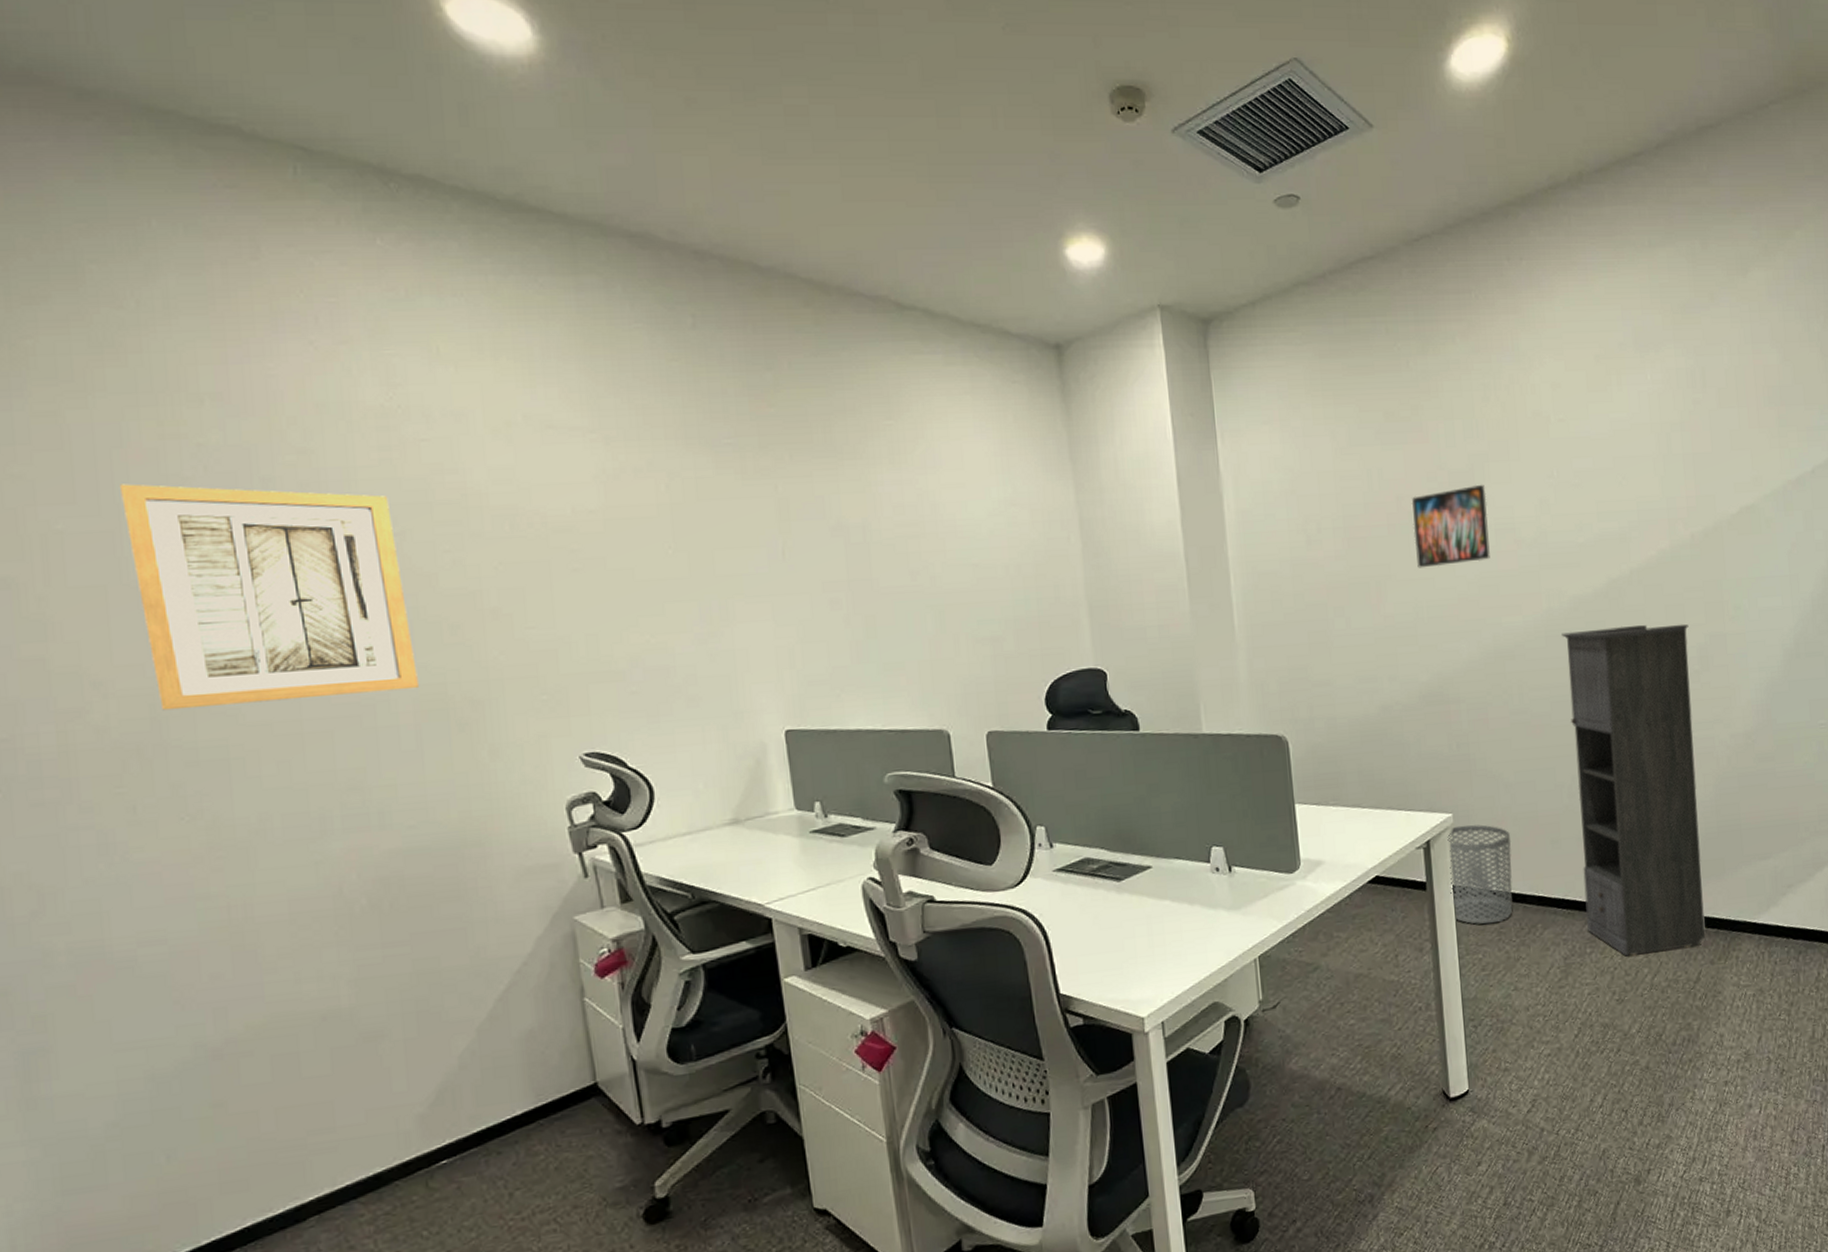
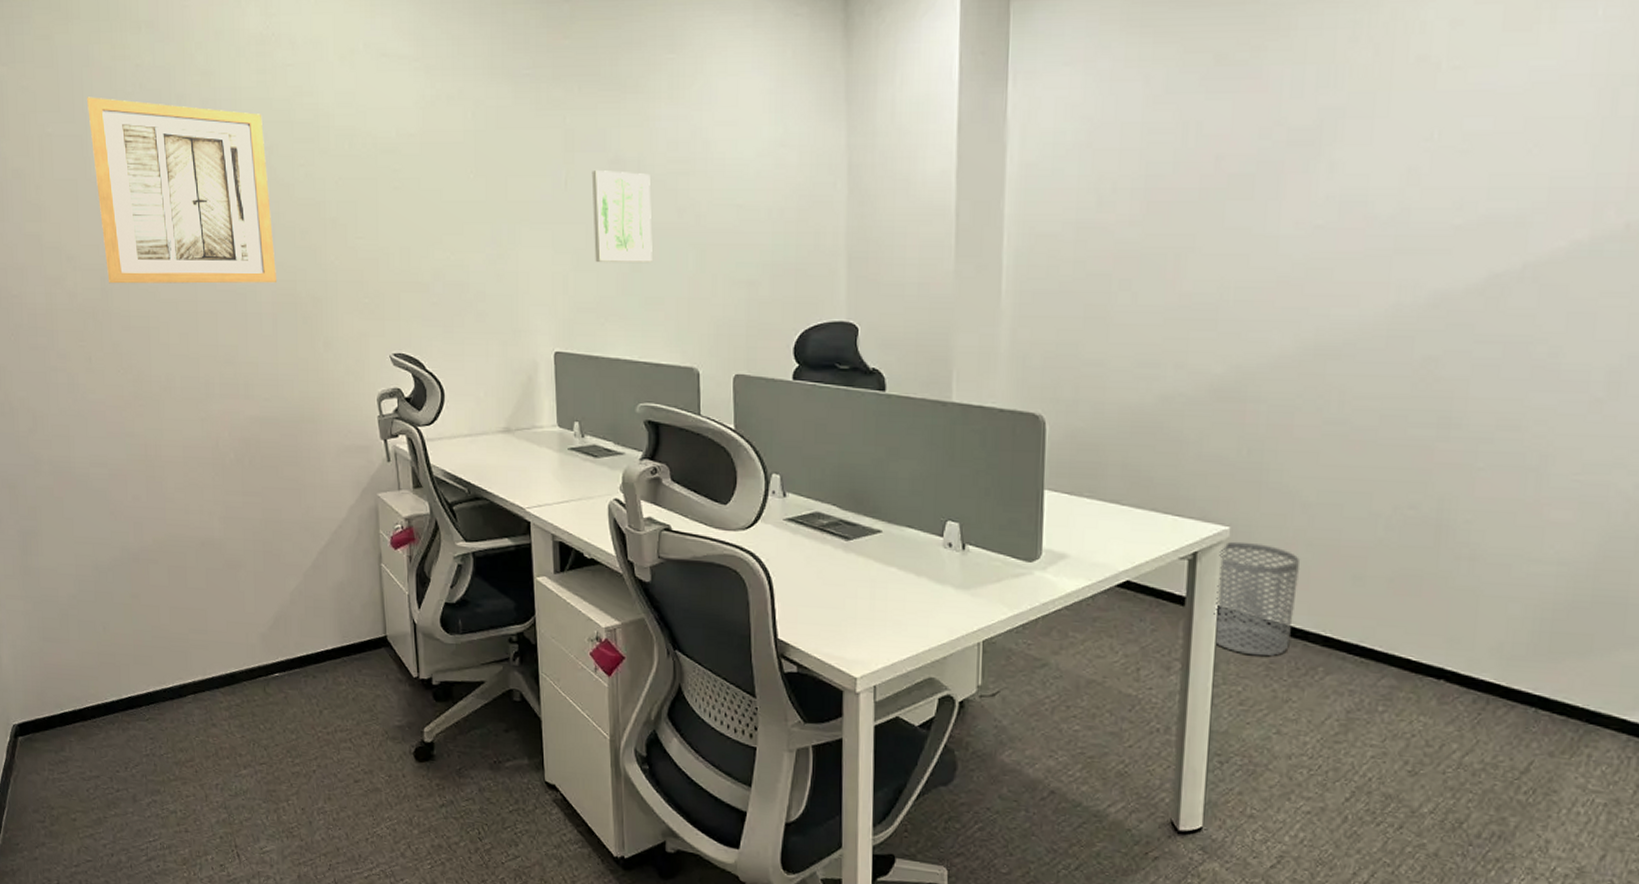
wall art: none [812,537,888,632] -> present [591,170,652,262]
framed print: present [1411,484,1490,568] -> none [1230,145,1335,242]
storage cabinet: present [1561,624,1706,956] -> none [1384,332,1598,731]

